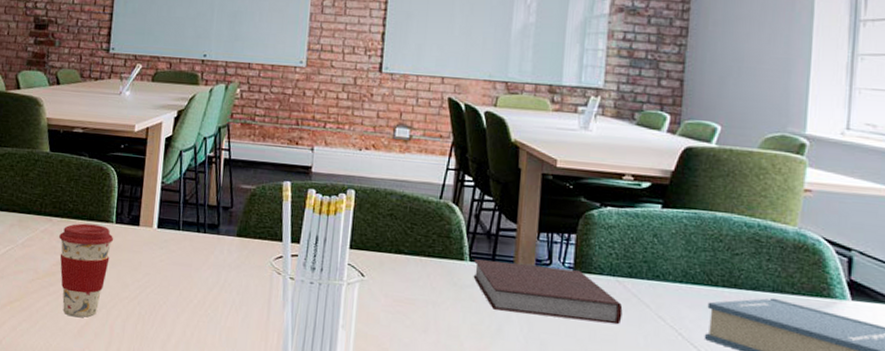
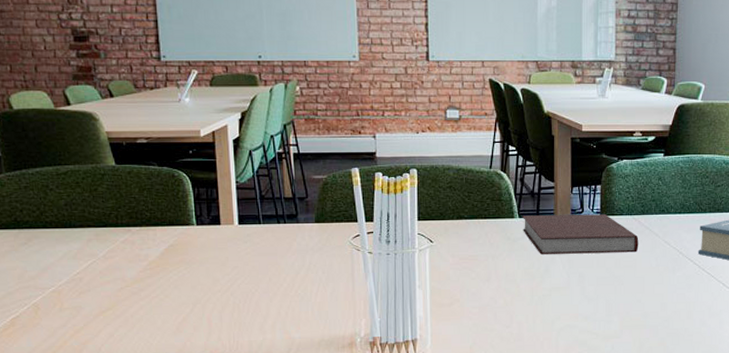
coffee cup: present [59,223,114,318] -> none [141,229,198,316]

